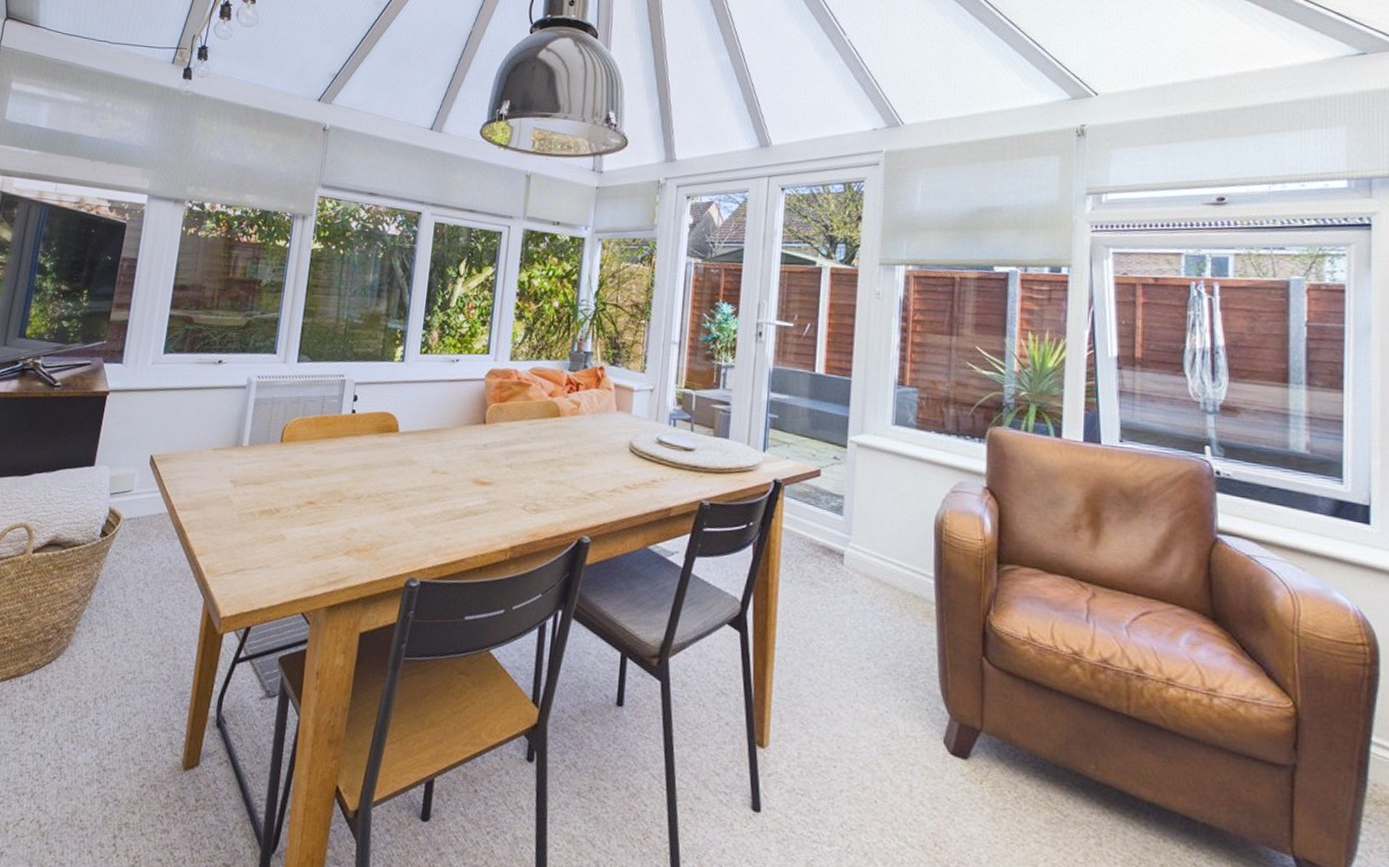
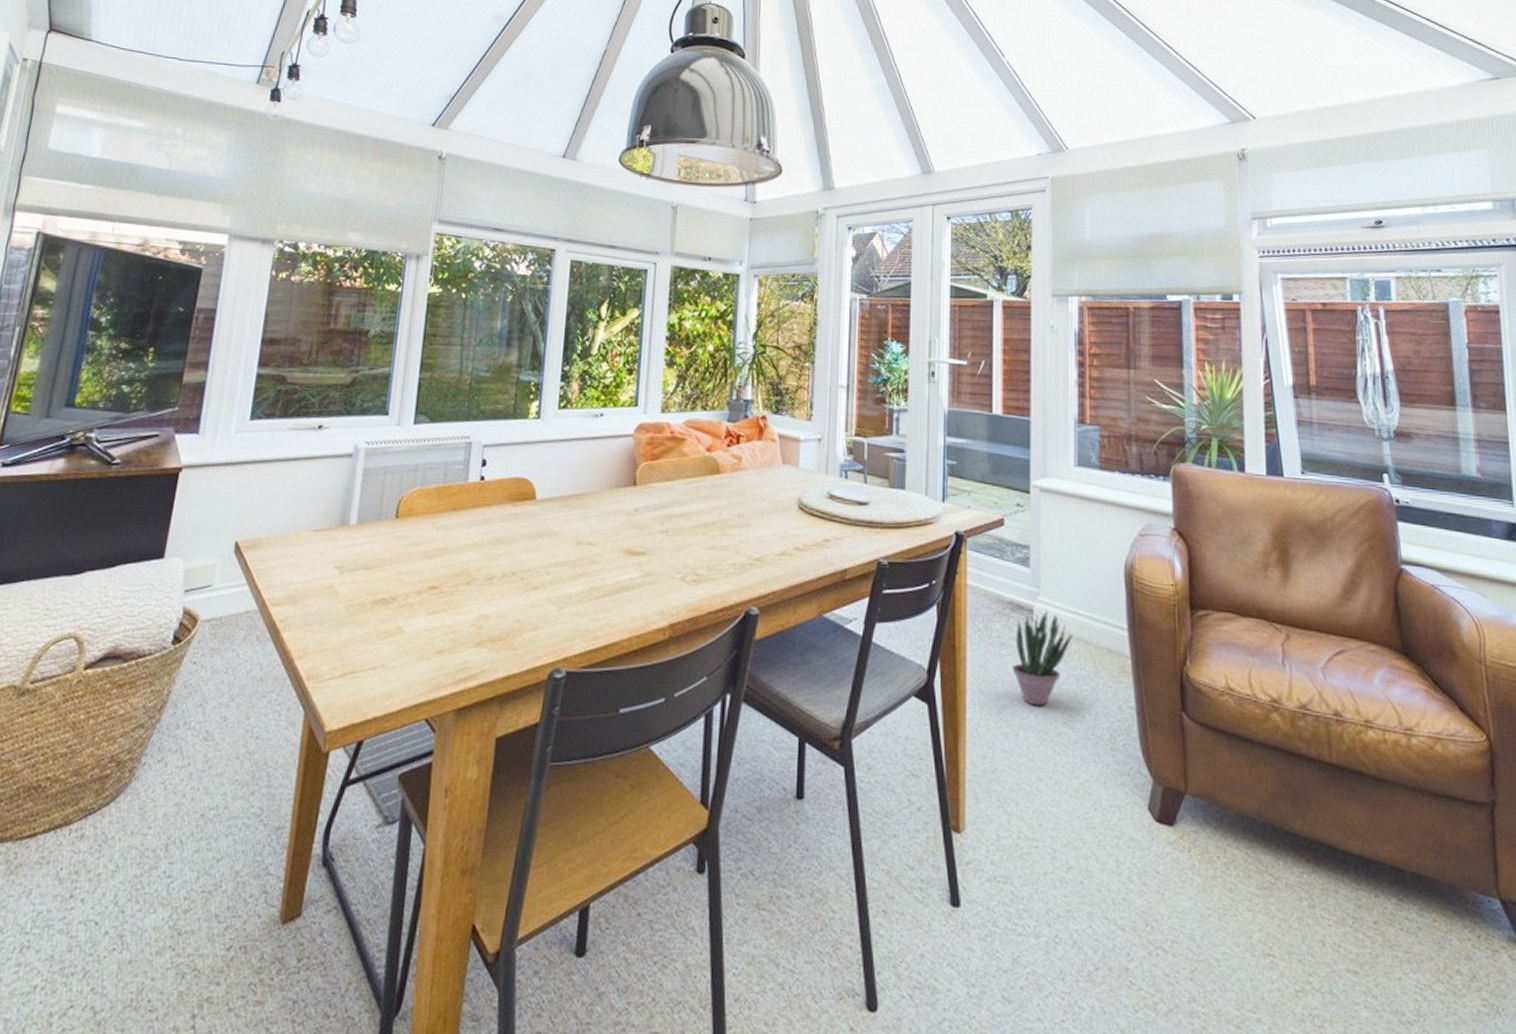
potted plant: none [820,556,880,642] -> present [1012,611,1072,707]

